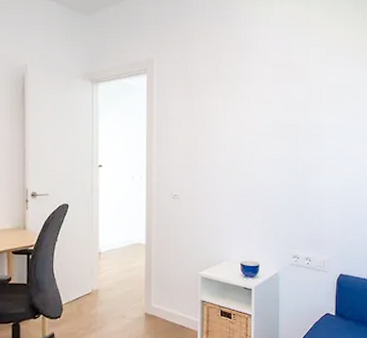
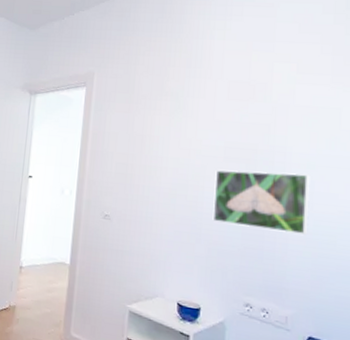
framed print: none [265,143,339,193] -> present [212,170,311,235]

